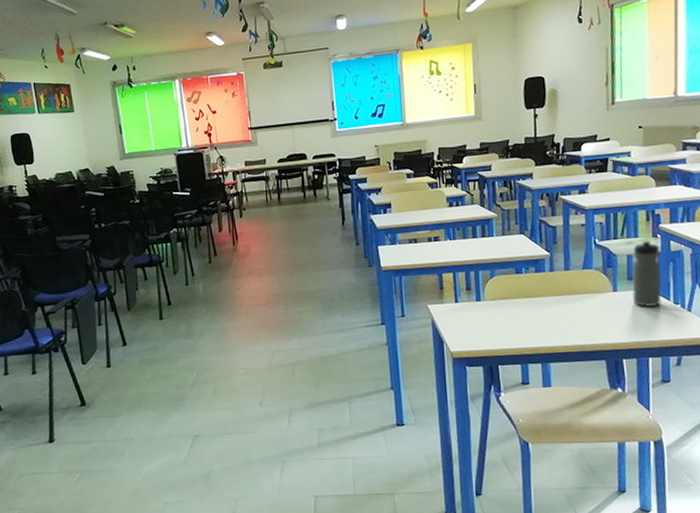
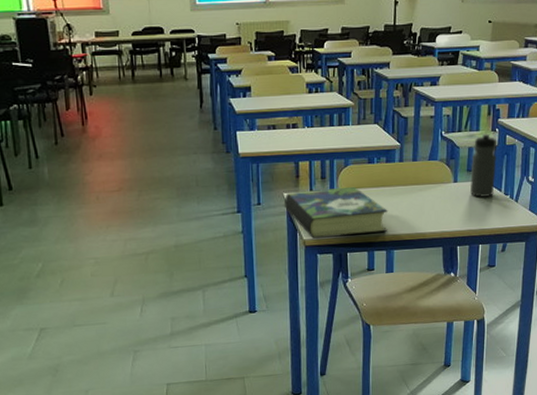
book: none [429,297,542,351] -> present [285,186,389,239]

